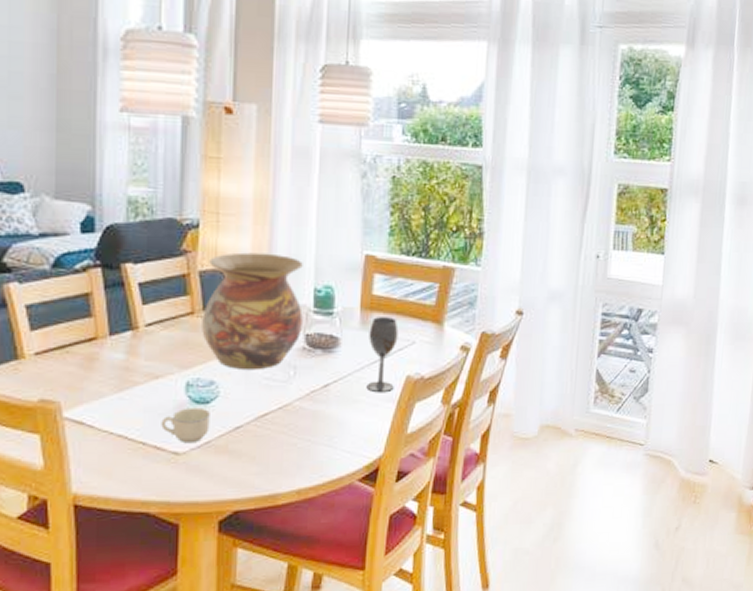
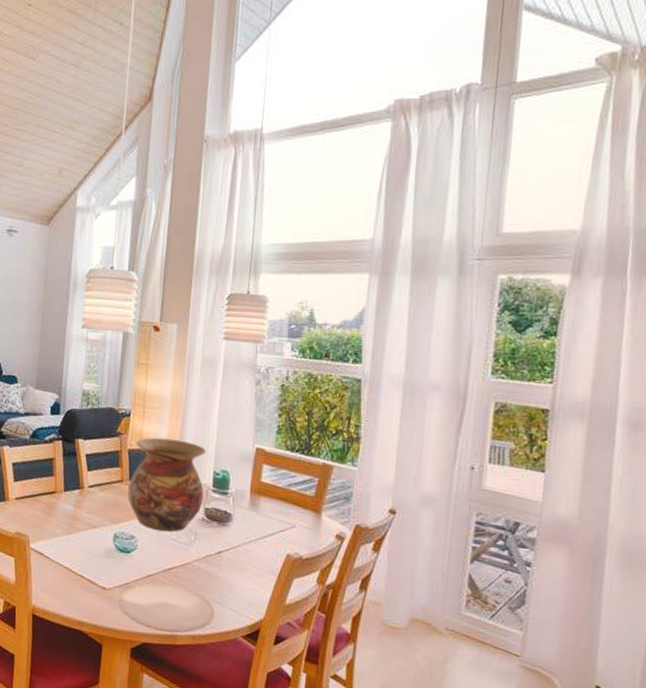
cup: present [161,407,210,444] -> none [94,554,130,582]
plate: none [199,433,325,492] -> present [120,583,216,633]
wine glass: present [366,317,399,392] -> none [252,500,282,565]

